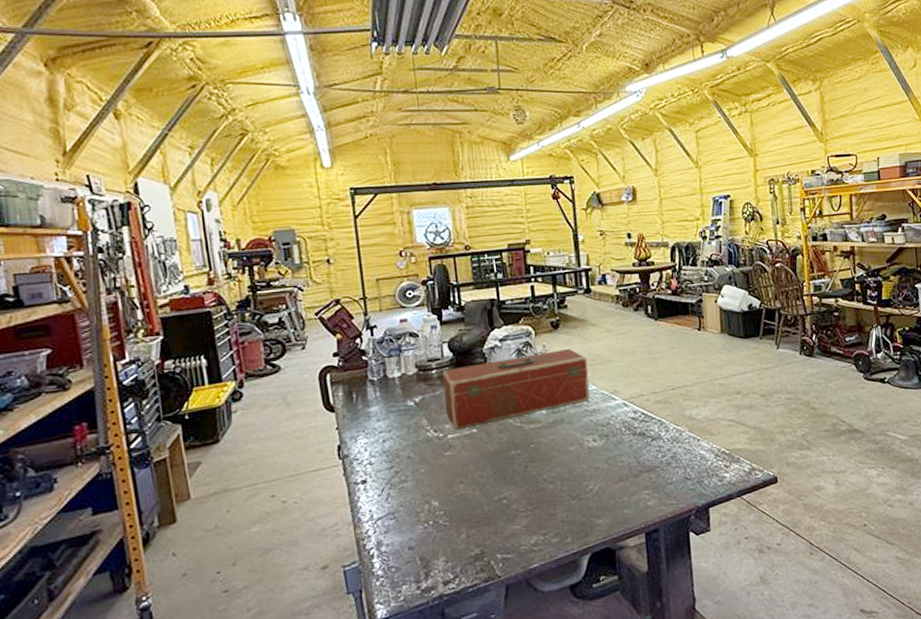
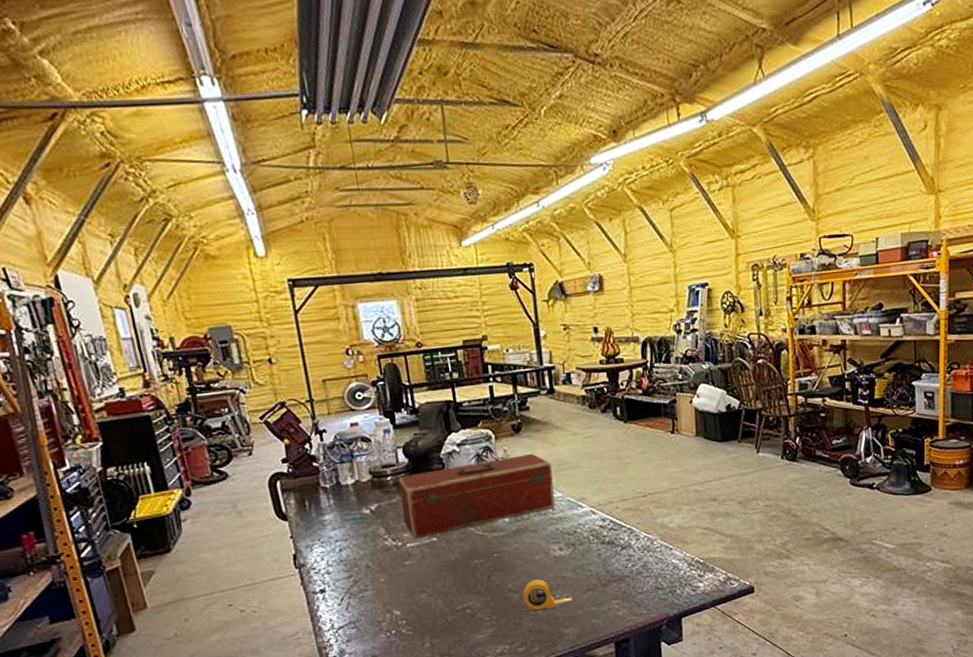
tape measure: none [557,470,605,502] -> present [523,579,573,612]

